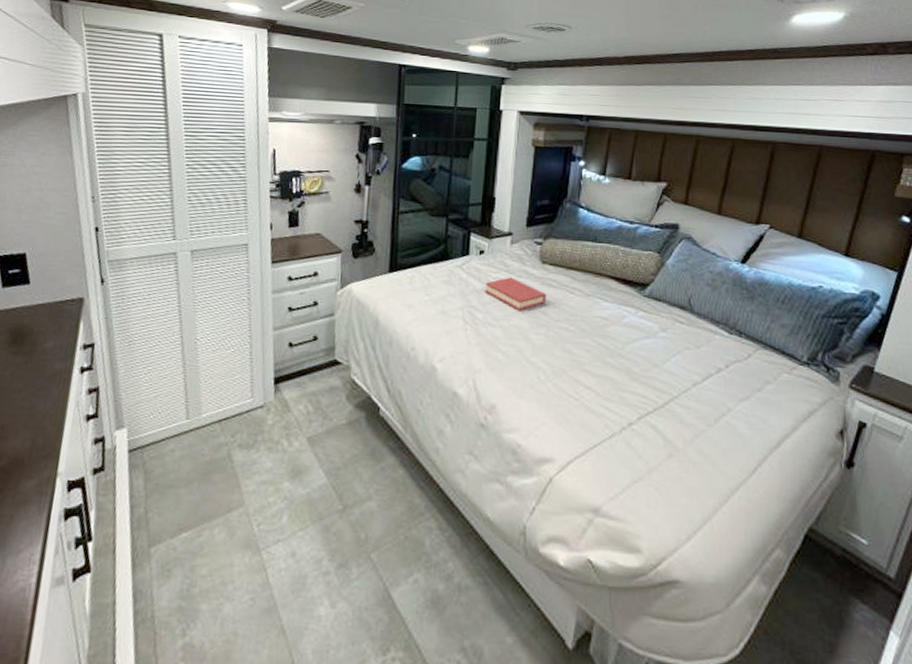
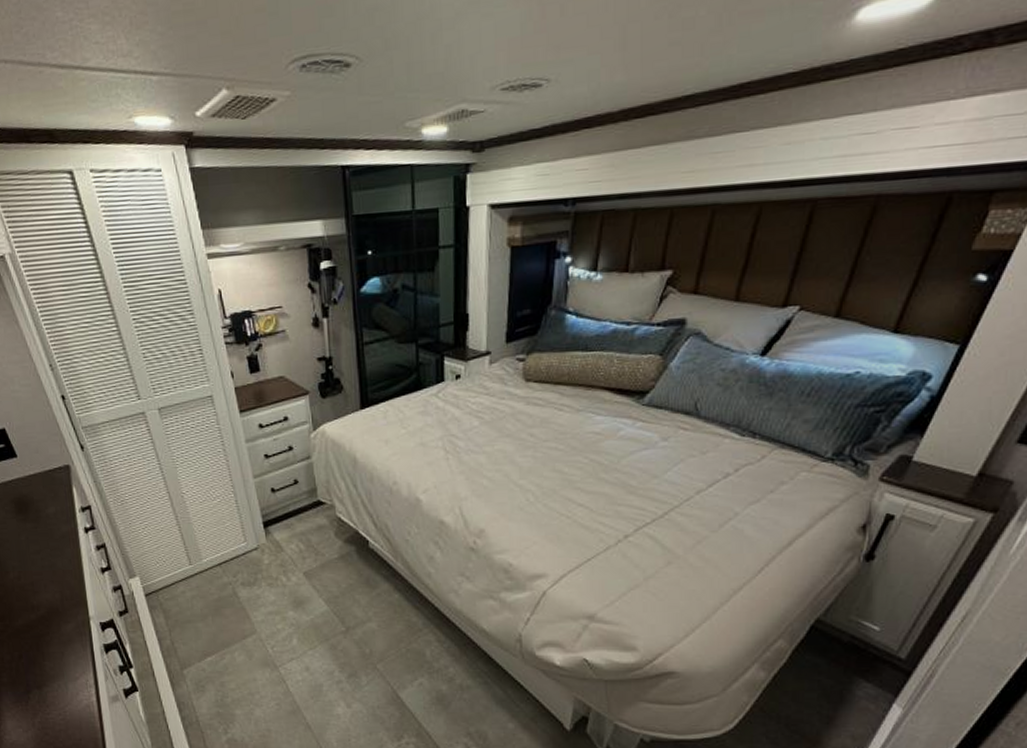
hardback book: present [485,277,547,311] -> none [464,400,533,435]

